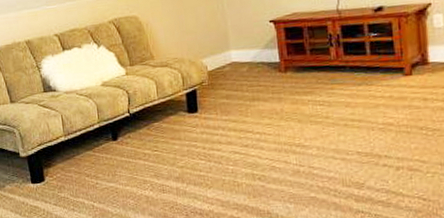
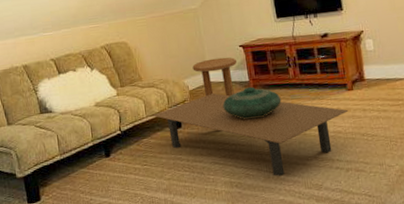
coffee table: none [164,75,404,172] -> present [151,93,349,177]
side table: none [212,34,265,79] -> present [192,57,237,97]
decorative bowl: none [246,68,319,106] -> present [222,86,282,120]

